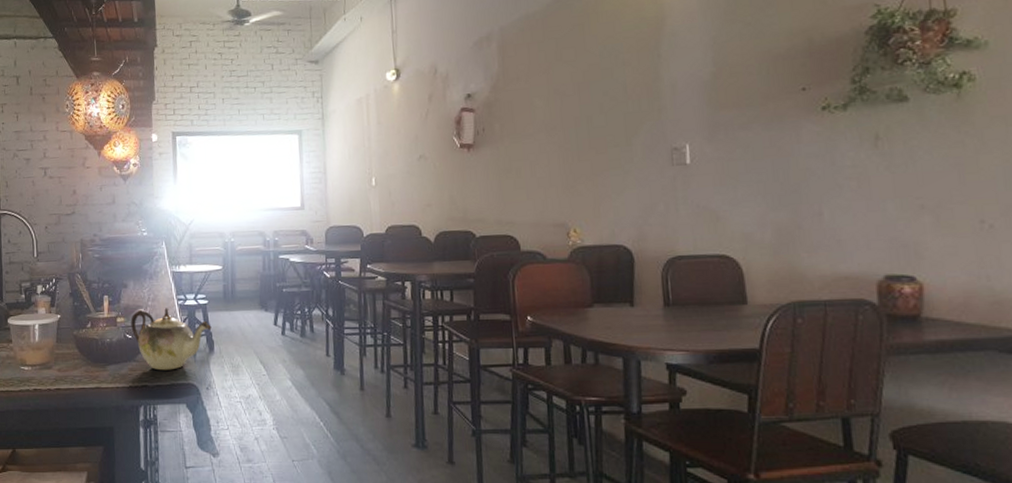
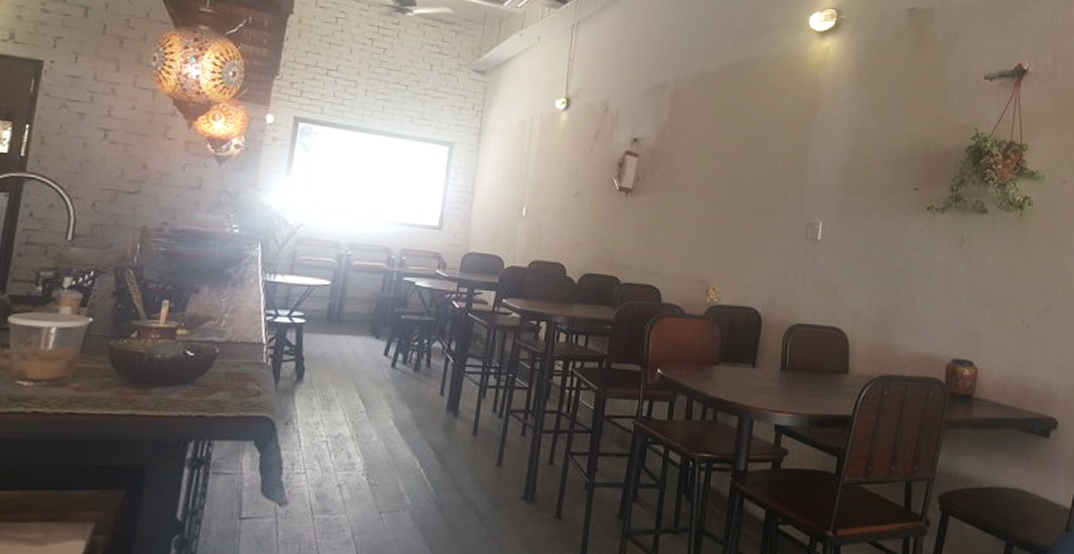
teapot: present [131,308,212,371] -> none [195,321,305,399]

